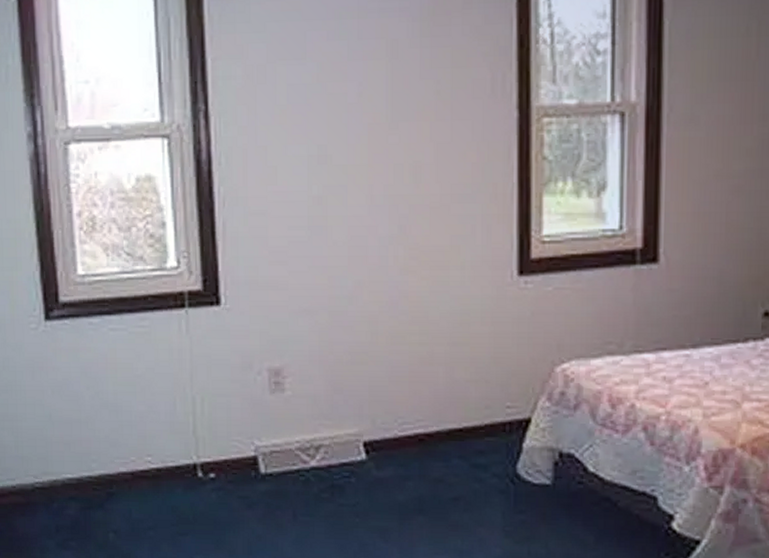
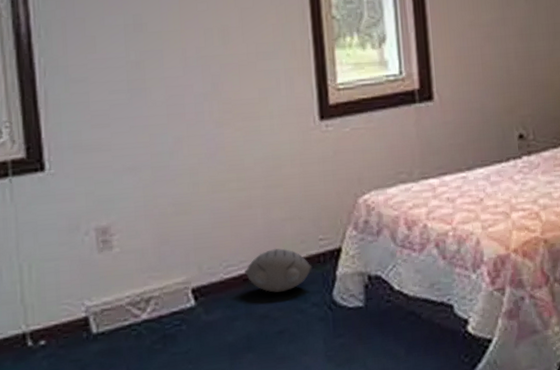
plush toy: none [421,411,496,457] -> present [245,248,313,293]

